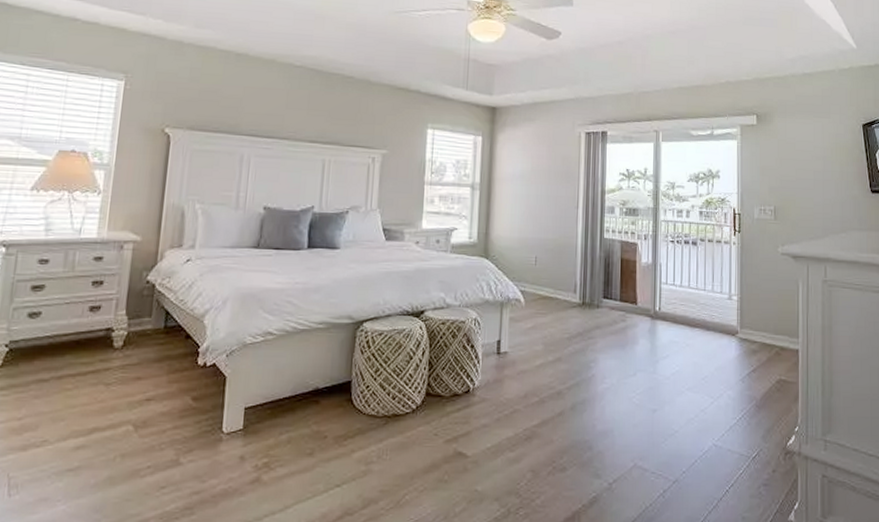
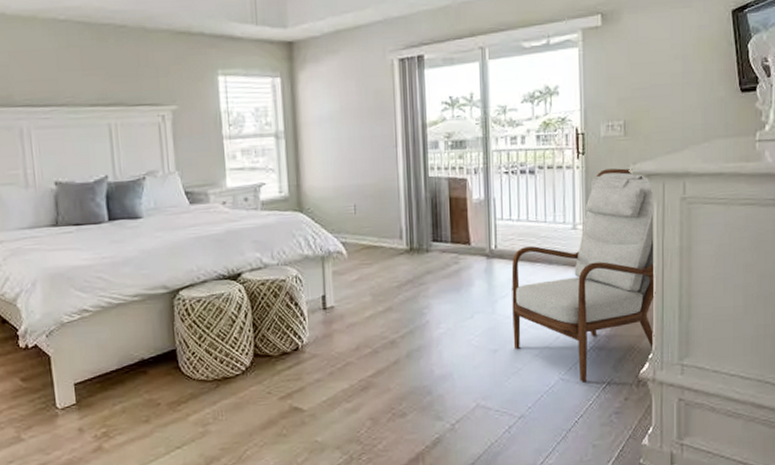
armchair: none [671,247,801,450] -> present [511,168,656,383]

